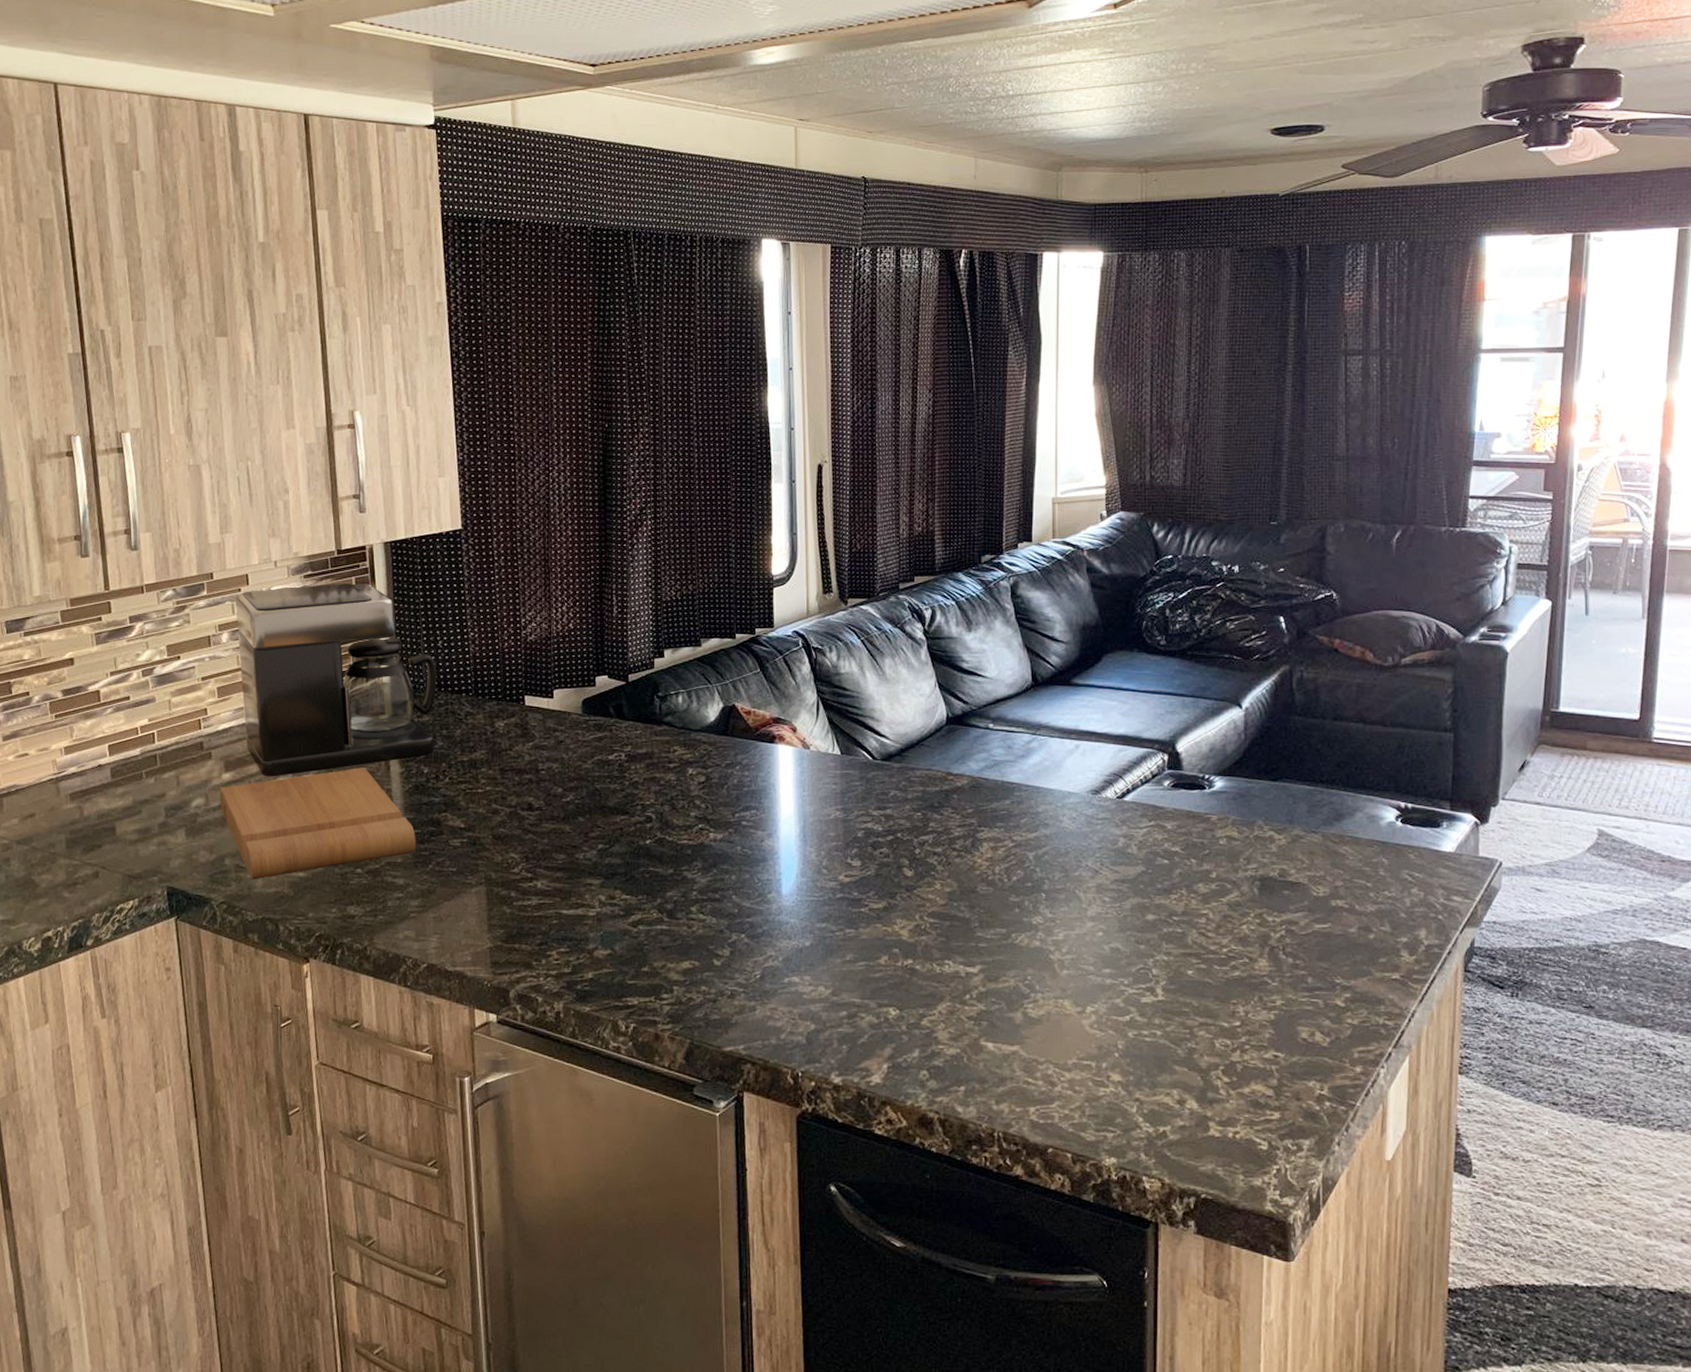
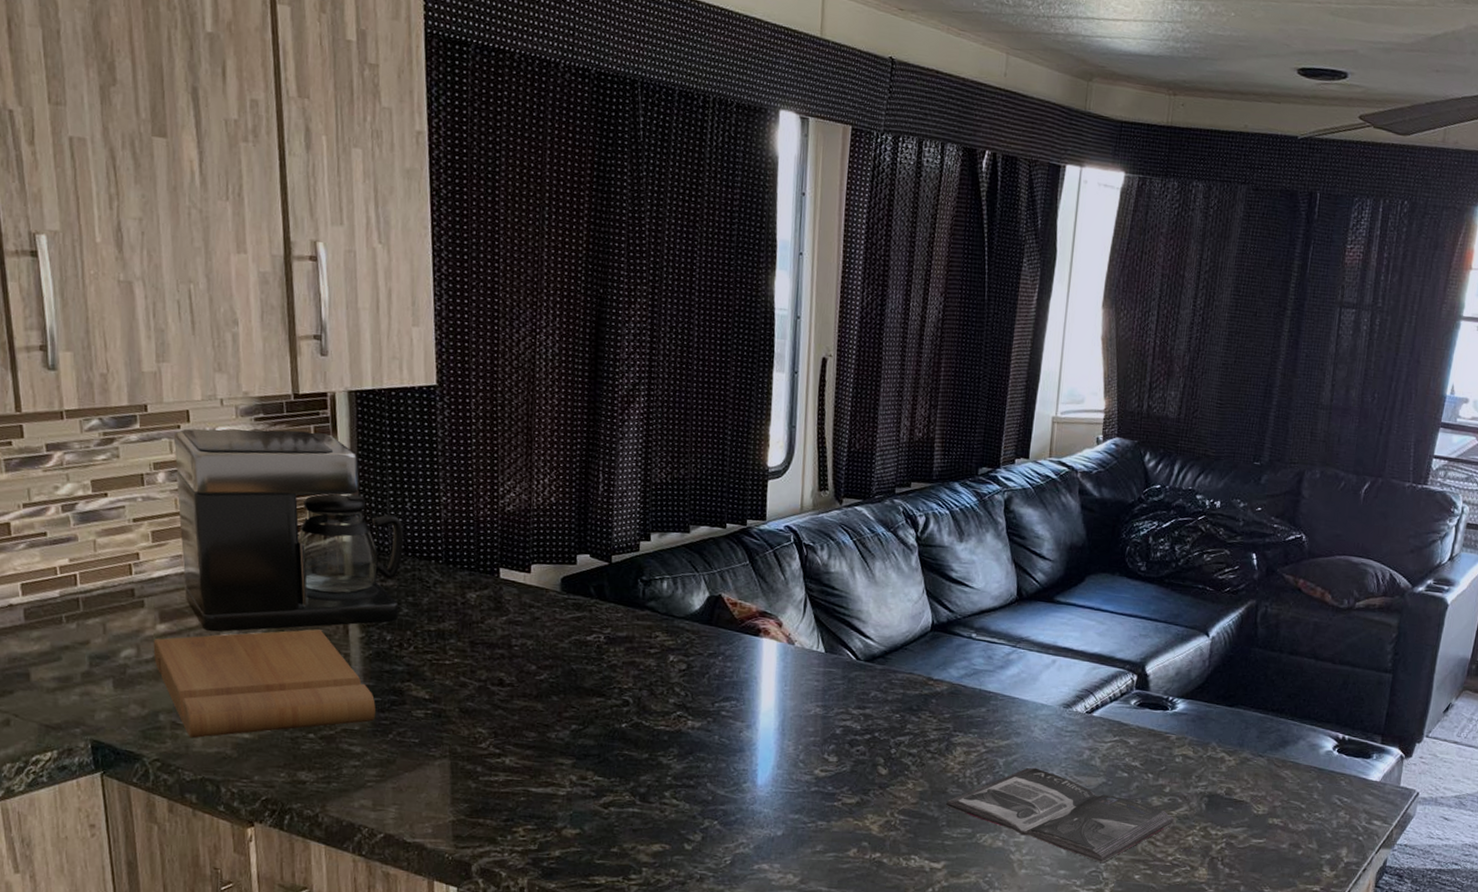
magazine: none [976,860,1225,960] -> present [945,767,1174,864]

